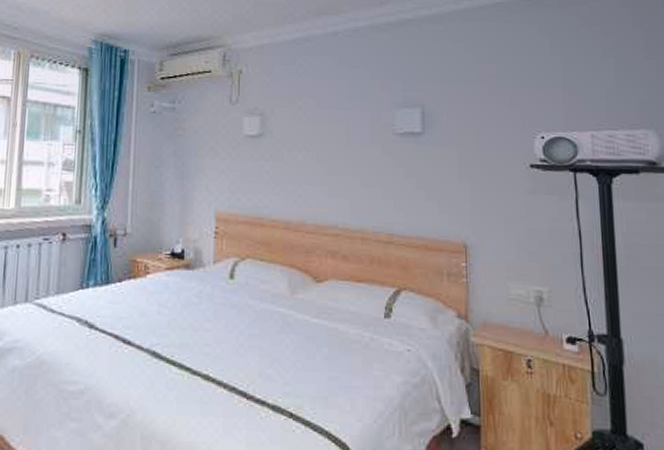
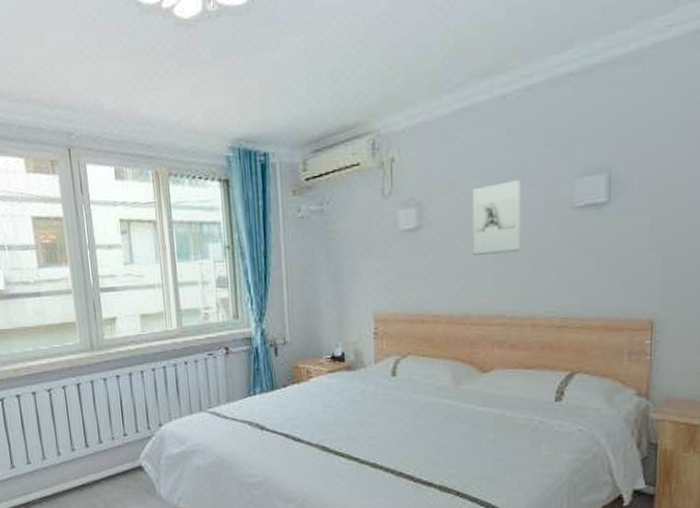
wall sculpture: none [308,104,351,168] -> present [471,180,521,255]

